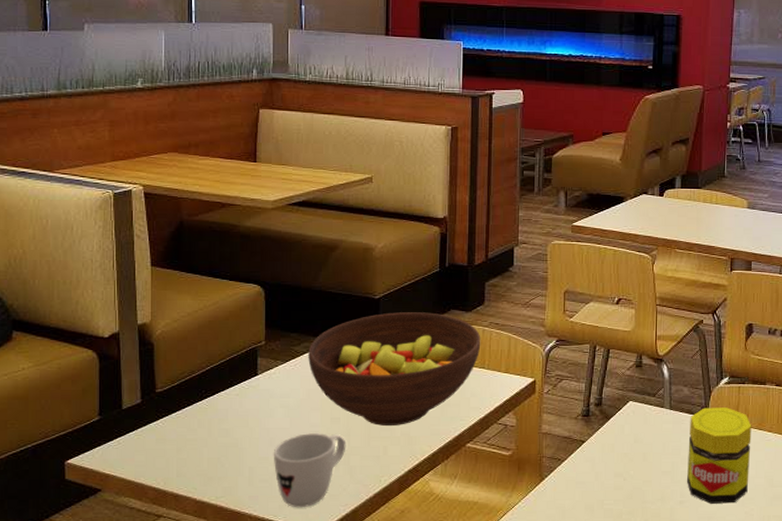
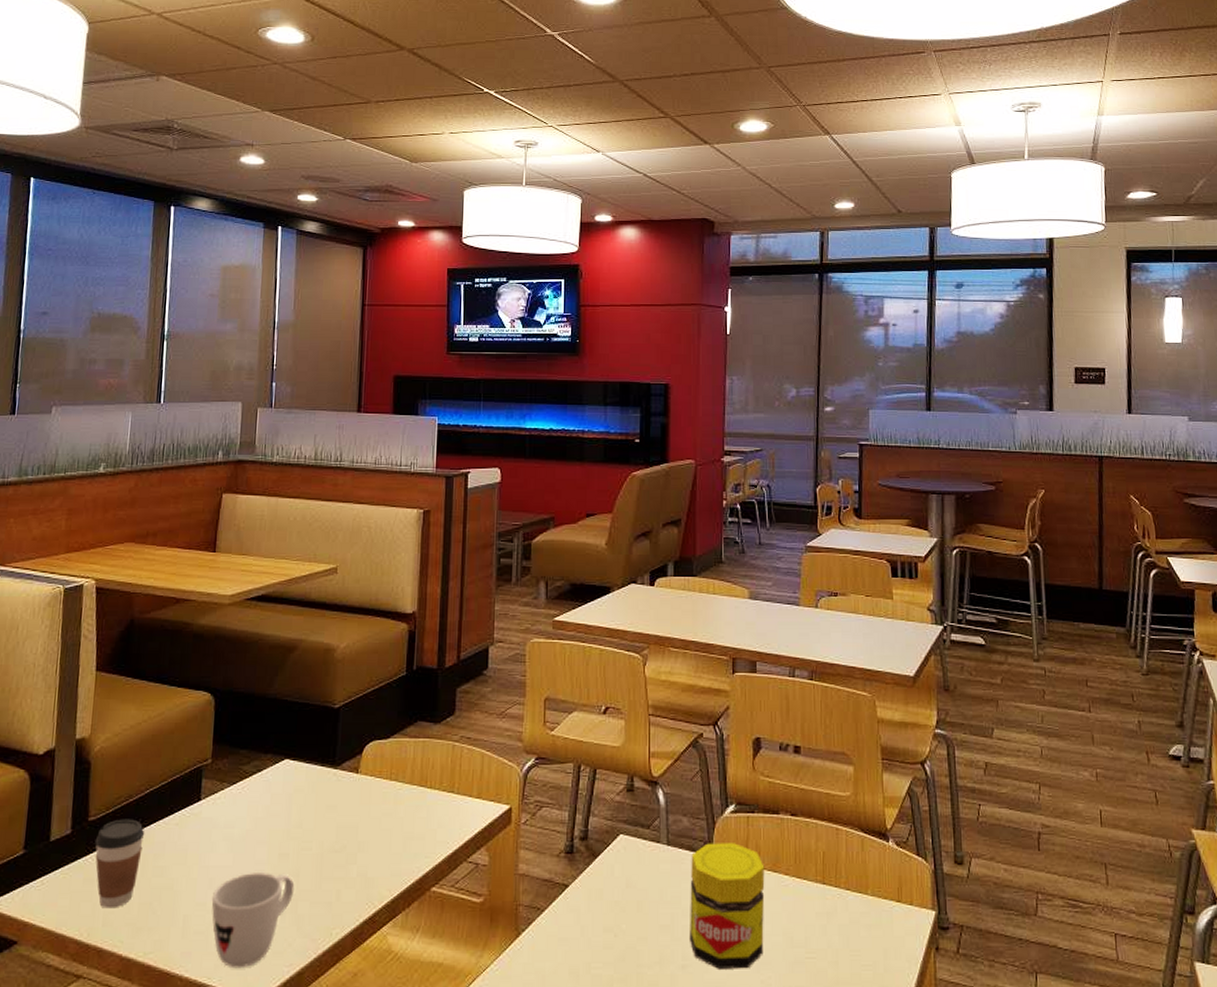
coffee cup: none [163,390,209,463] -> present [95,819,145,909]
fruit bowl: present [308,312,481,426] -> none [257,724,451,863]

